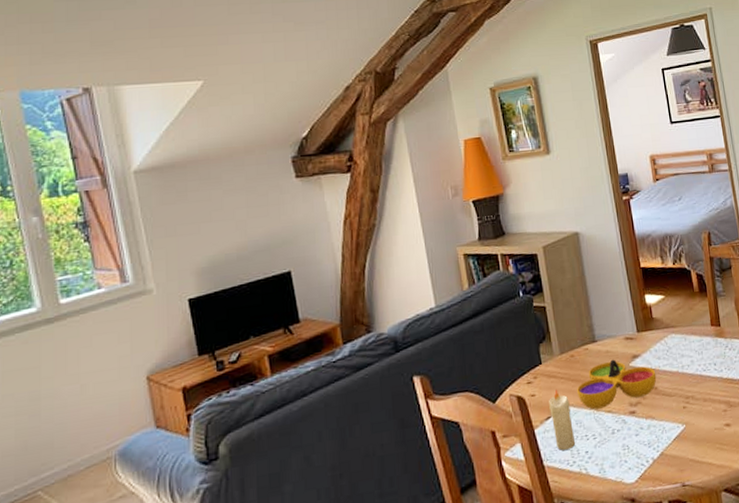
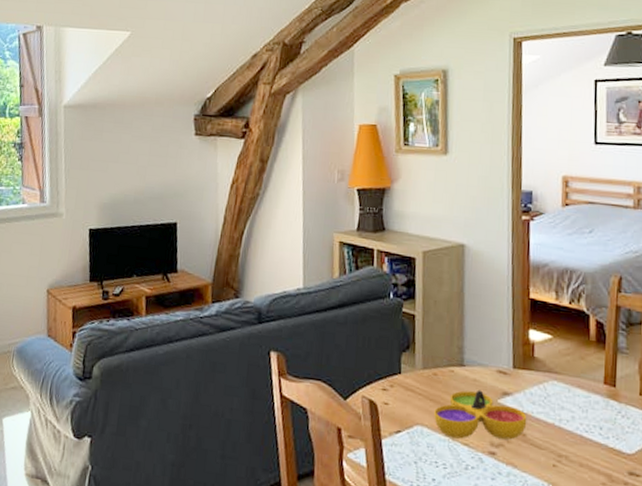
candle: present [549,389,576,450] -> none [401,404,424,471]

